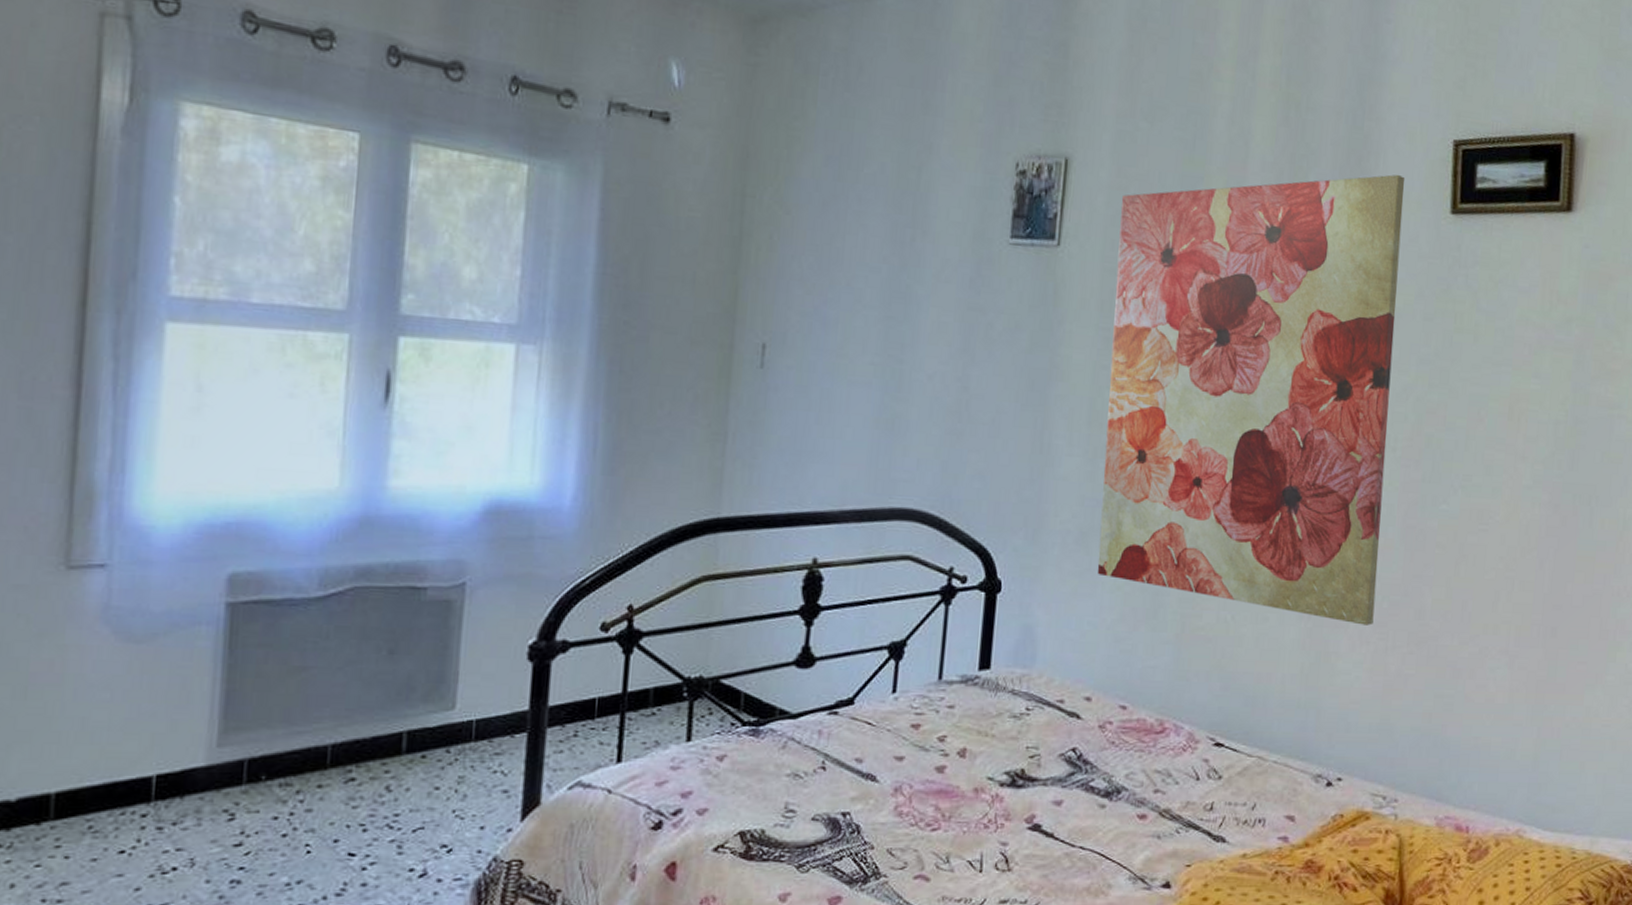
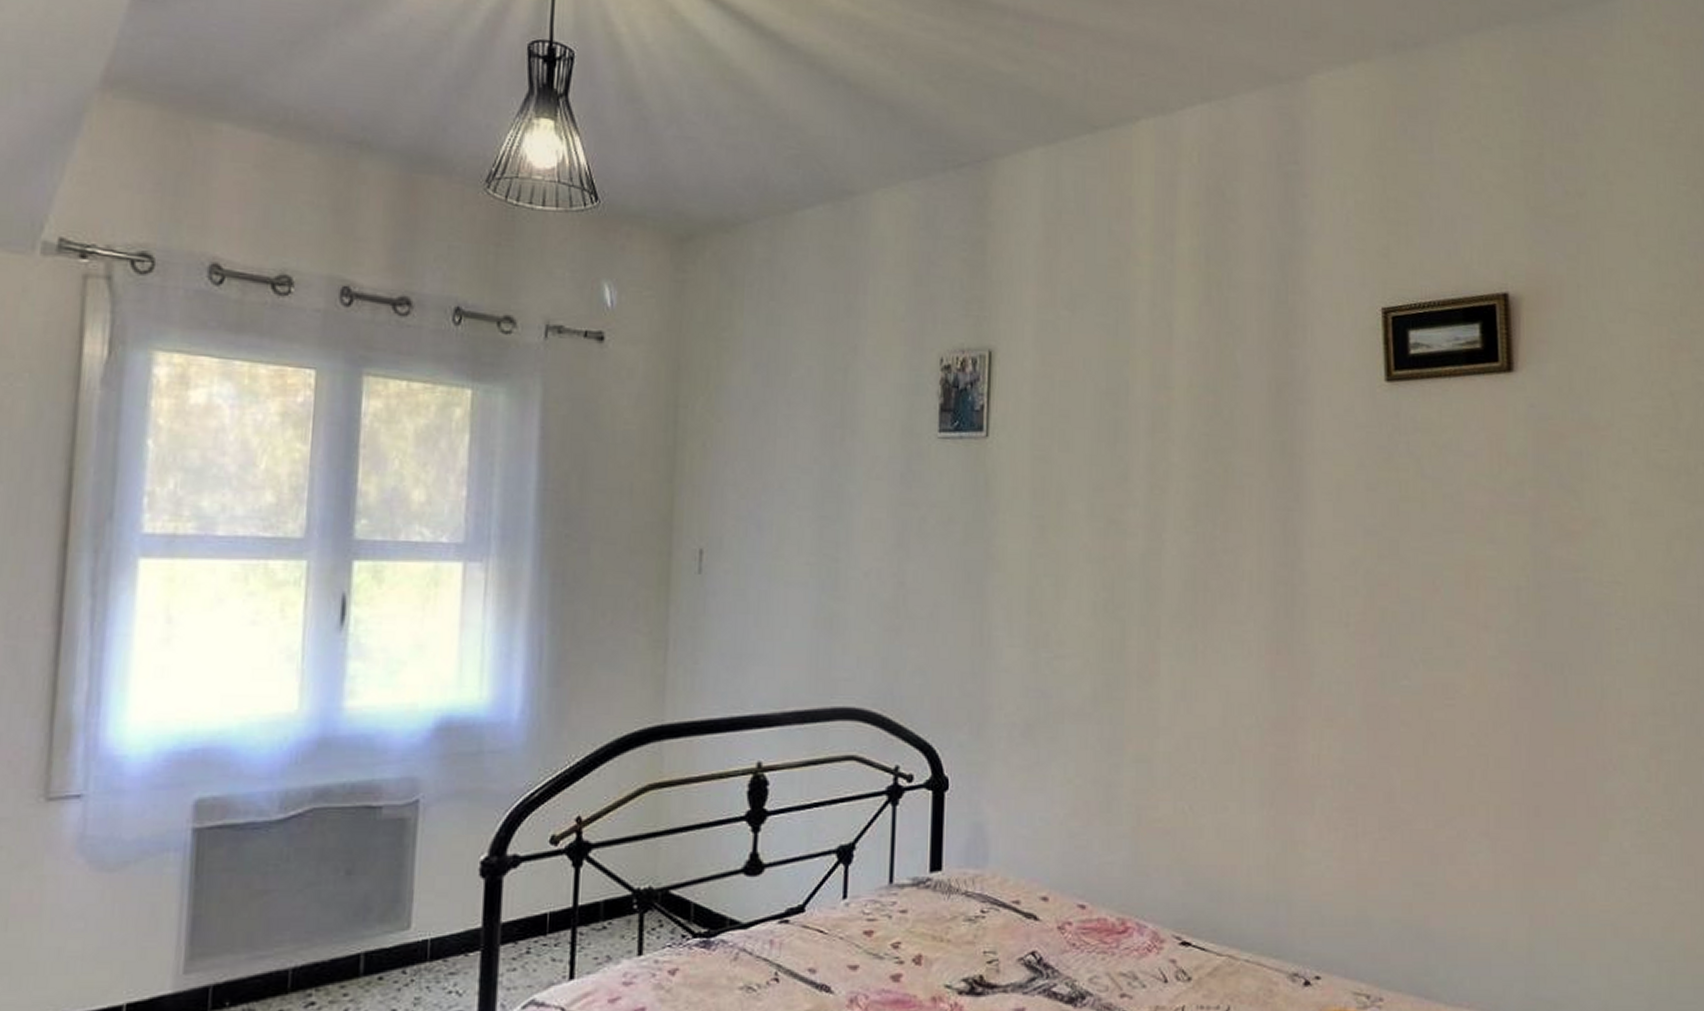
wall art: present [1097,174,1406,626] -> none [1046,345,1340,811]

